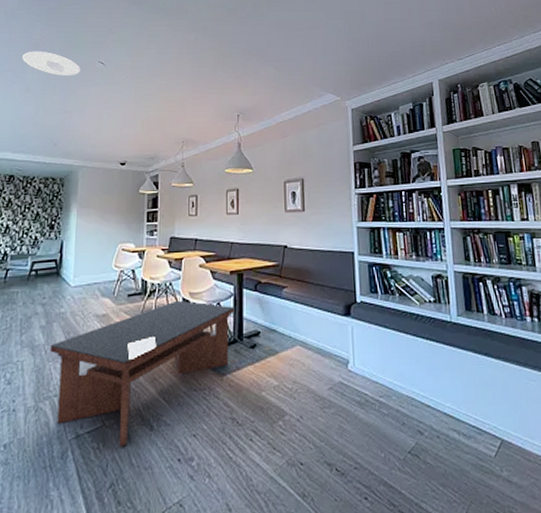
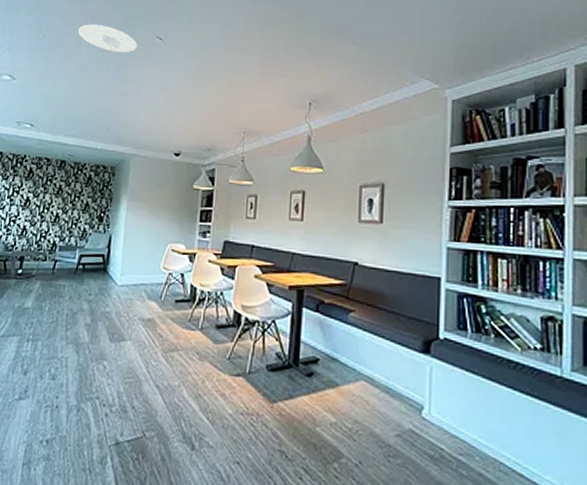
coffee table: present [49,300,234,447] -> none [93,312,291,462]

